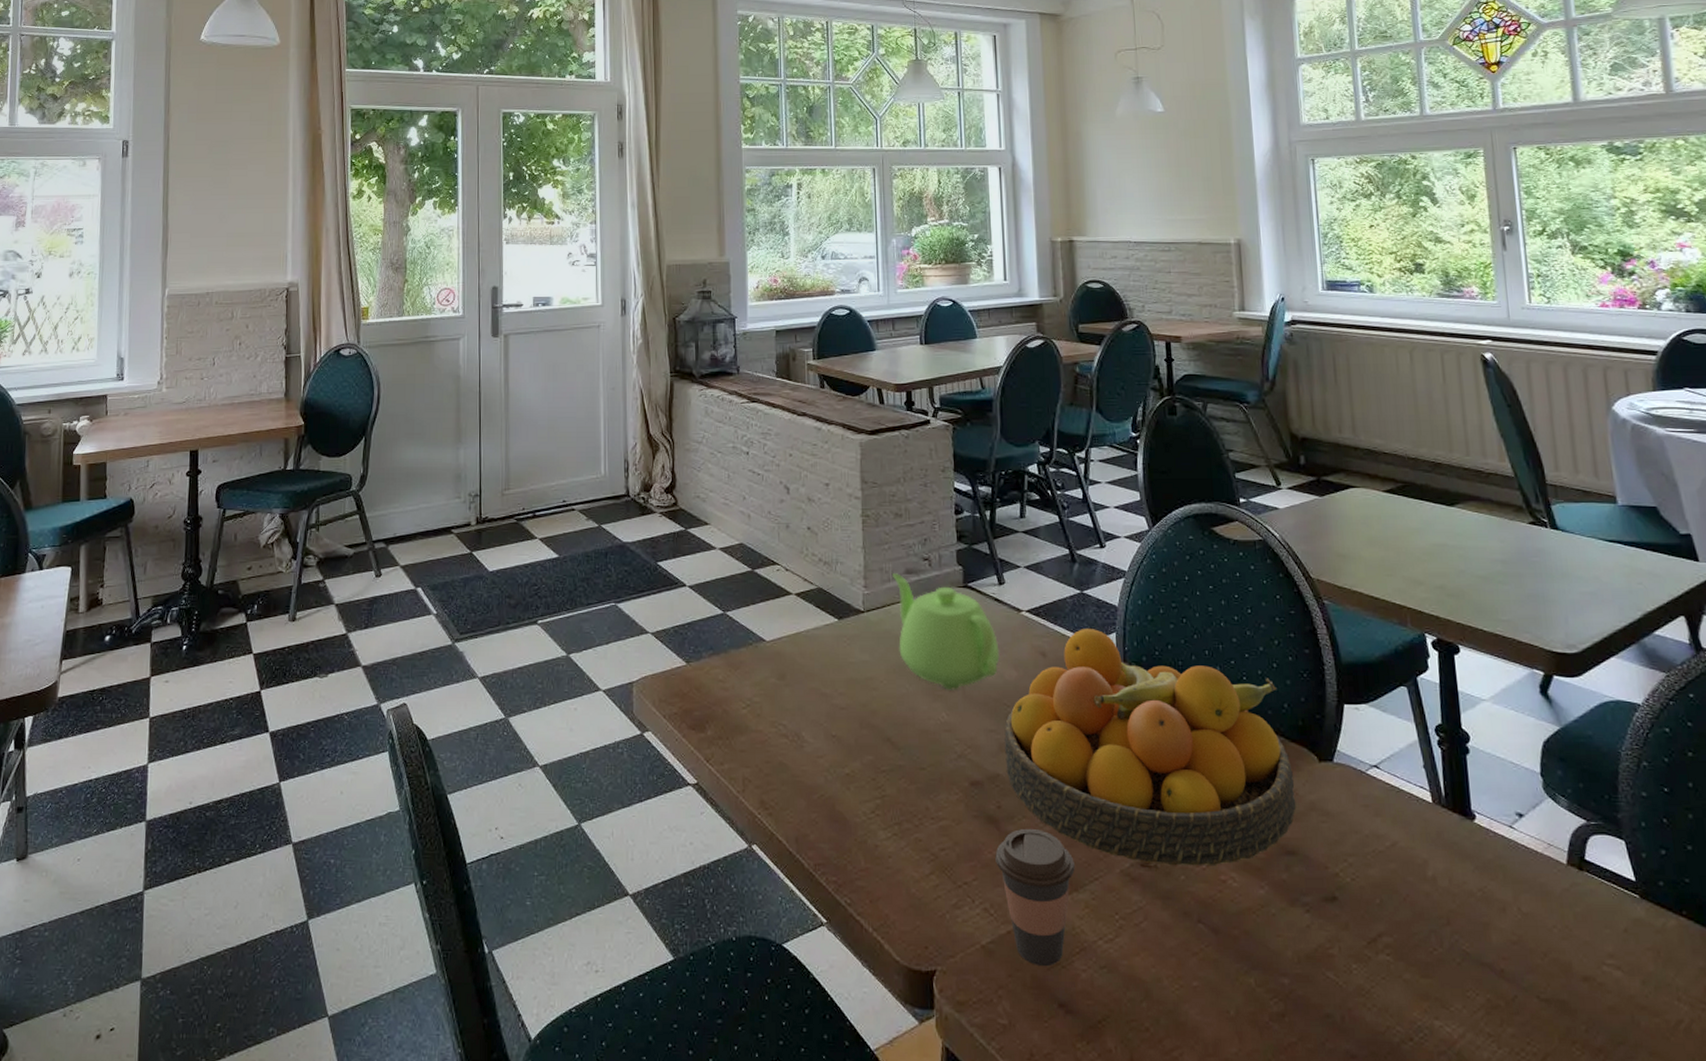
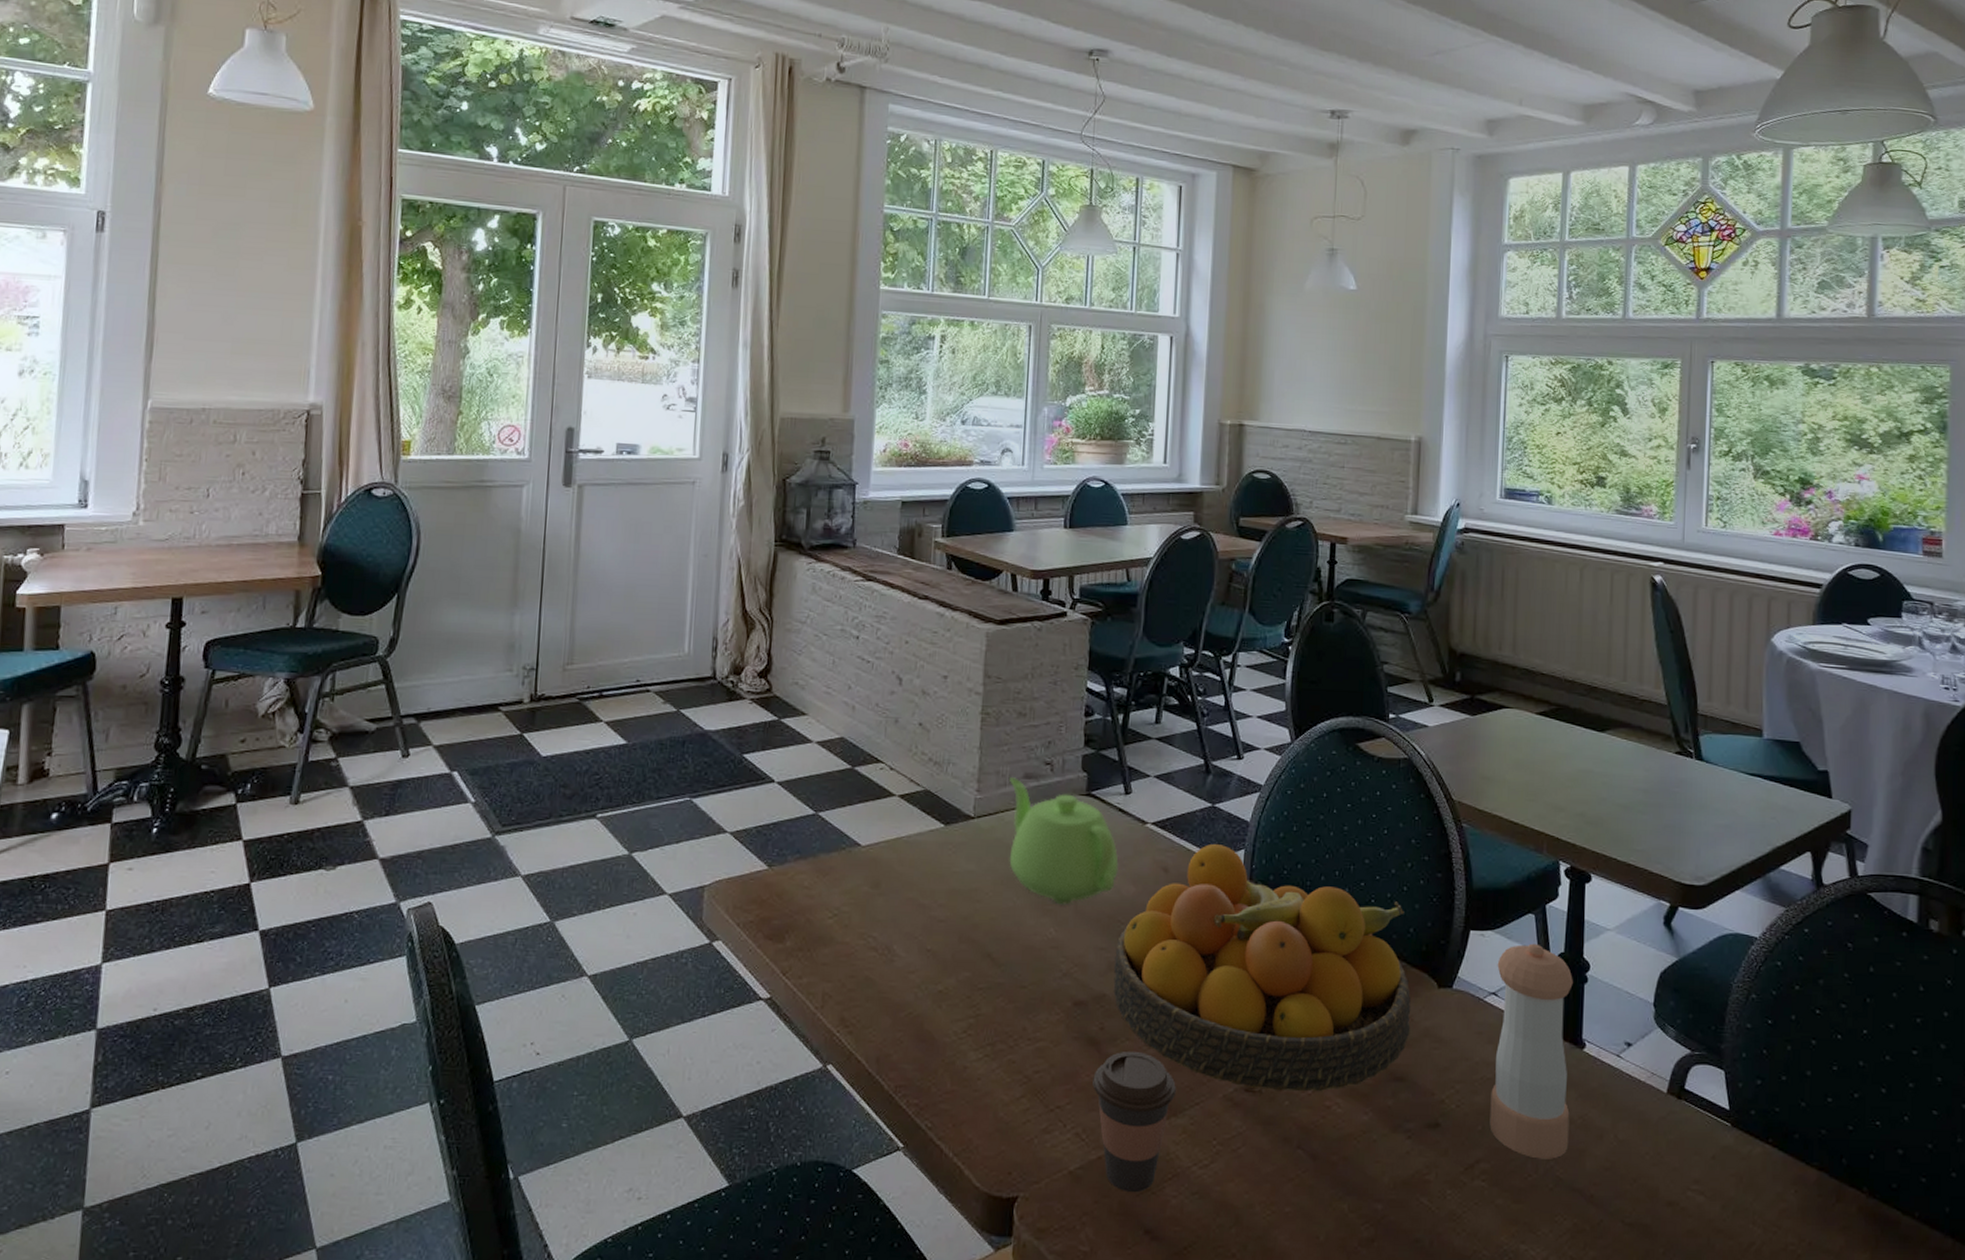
pepper shaker: none [1375,716,1471,933] -> present [1489,943,1573,1159]

